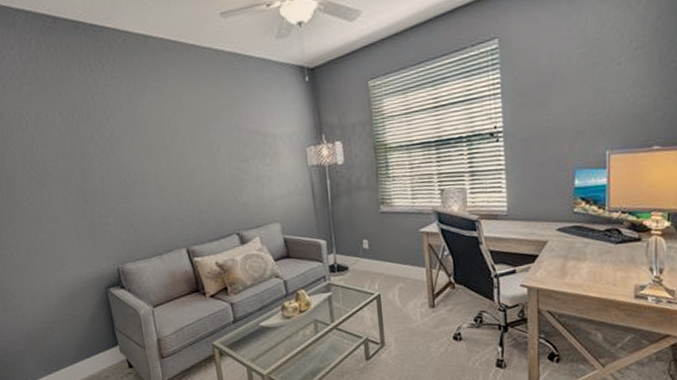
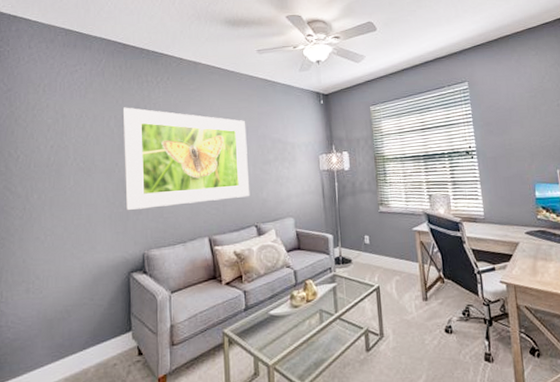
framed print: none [67,100,228,223] -> present [122,107,250,211]

